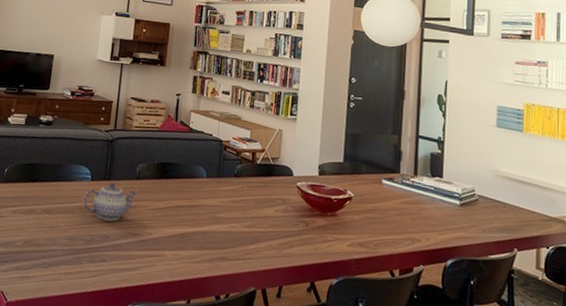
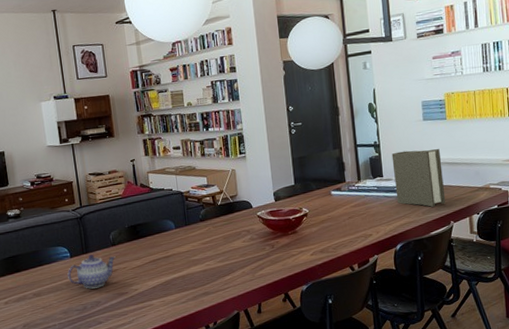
book: none [454,154,512,227] -> present [391,149,446,207]

